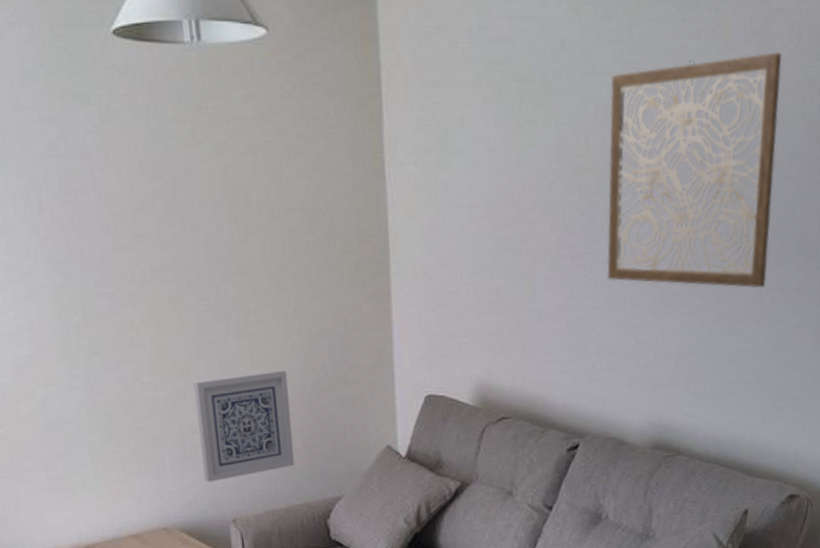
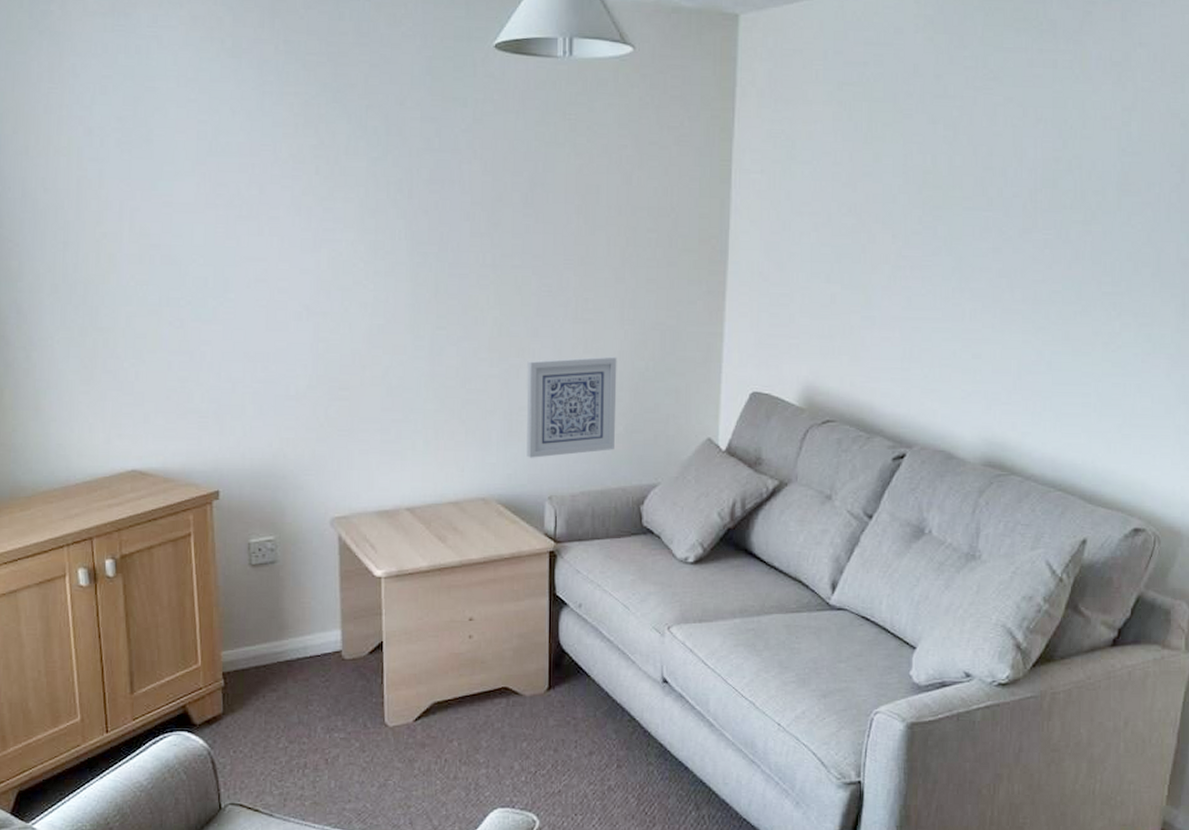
wall art: present [607,52,782,288] -> none [947,83,1142,310]

